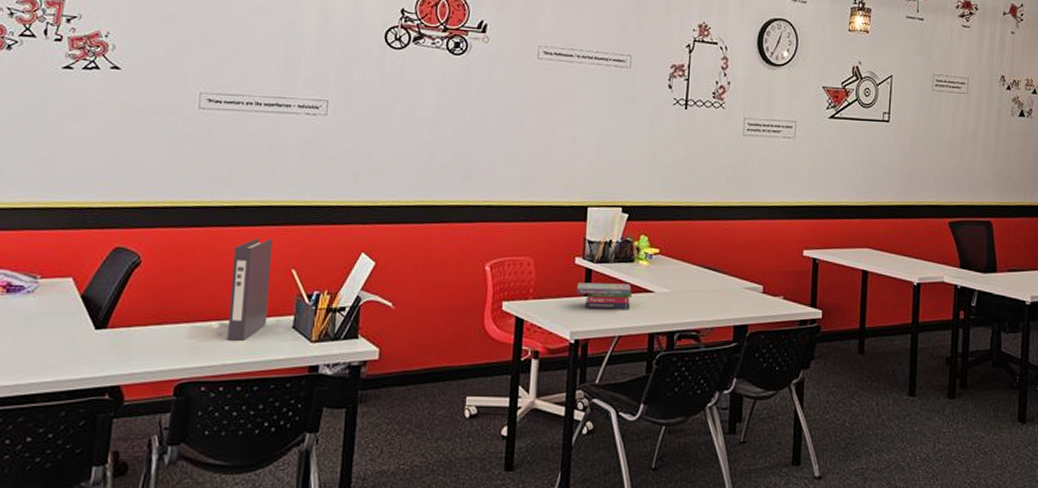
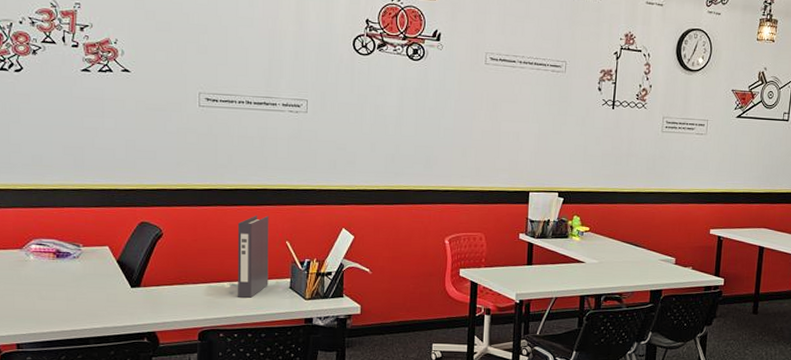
books: present [576,282,632,310] -> none [520,254,566,277]

